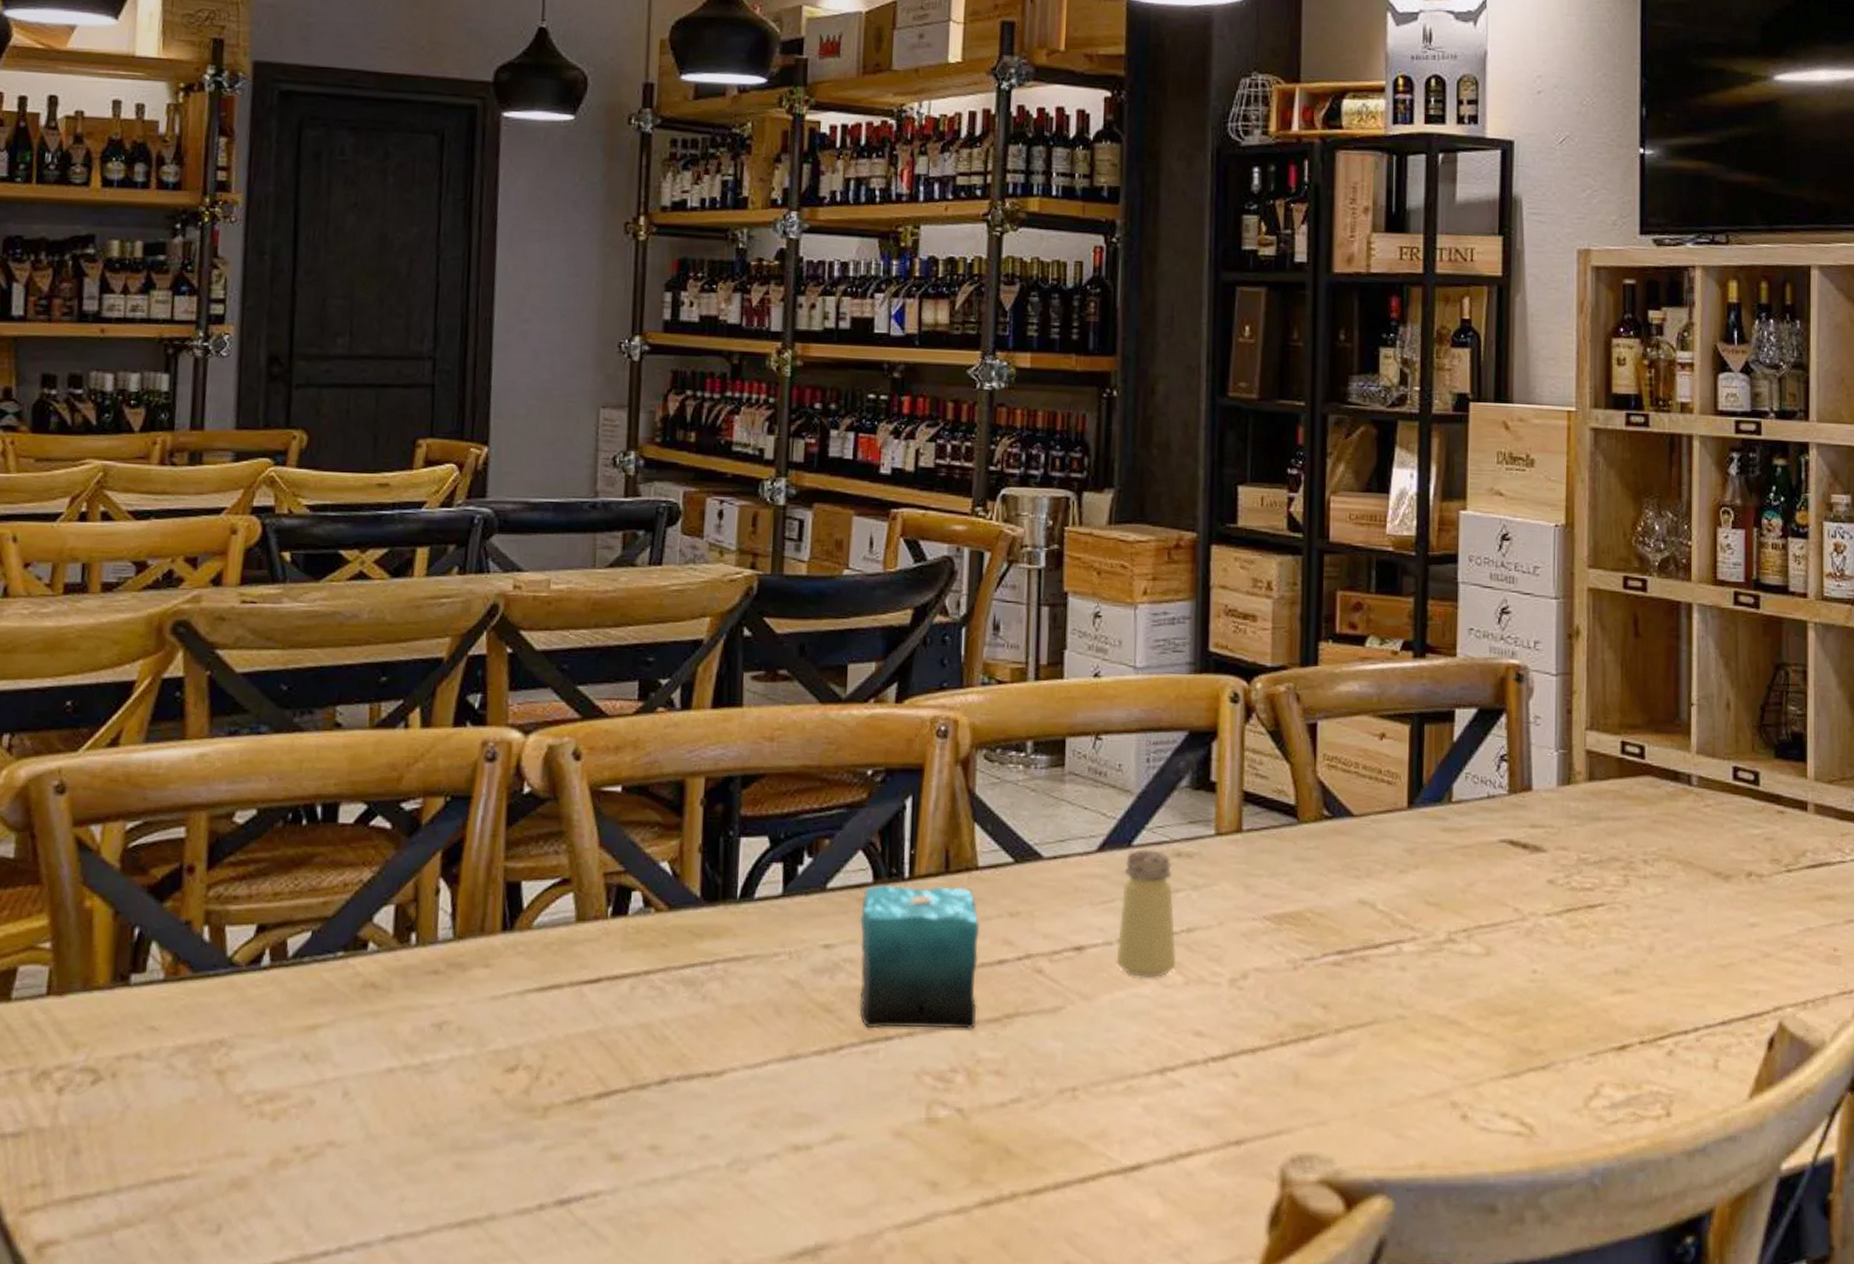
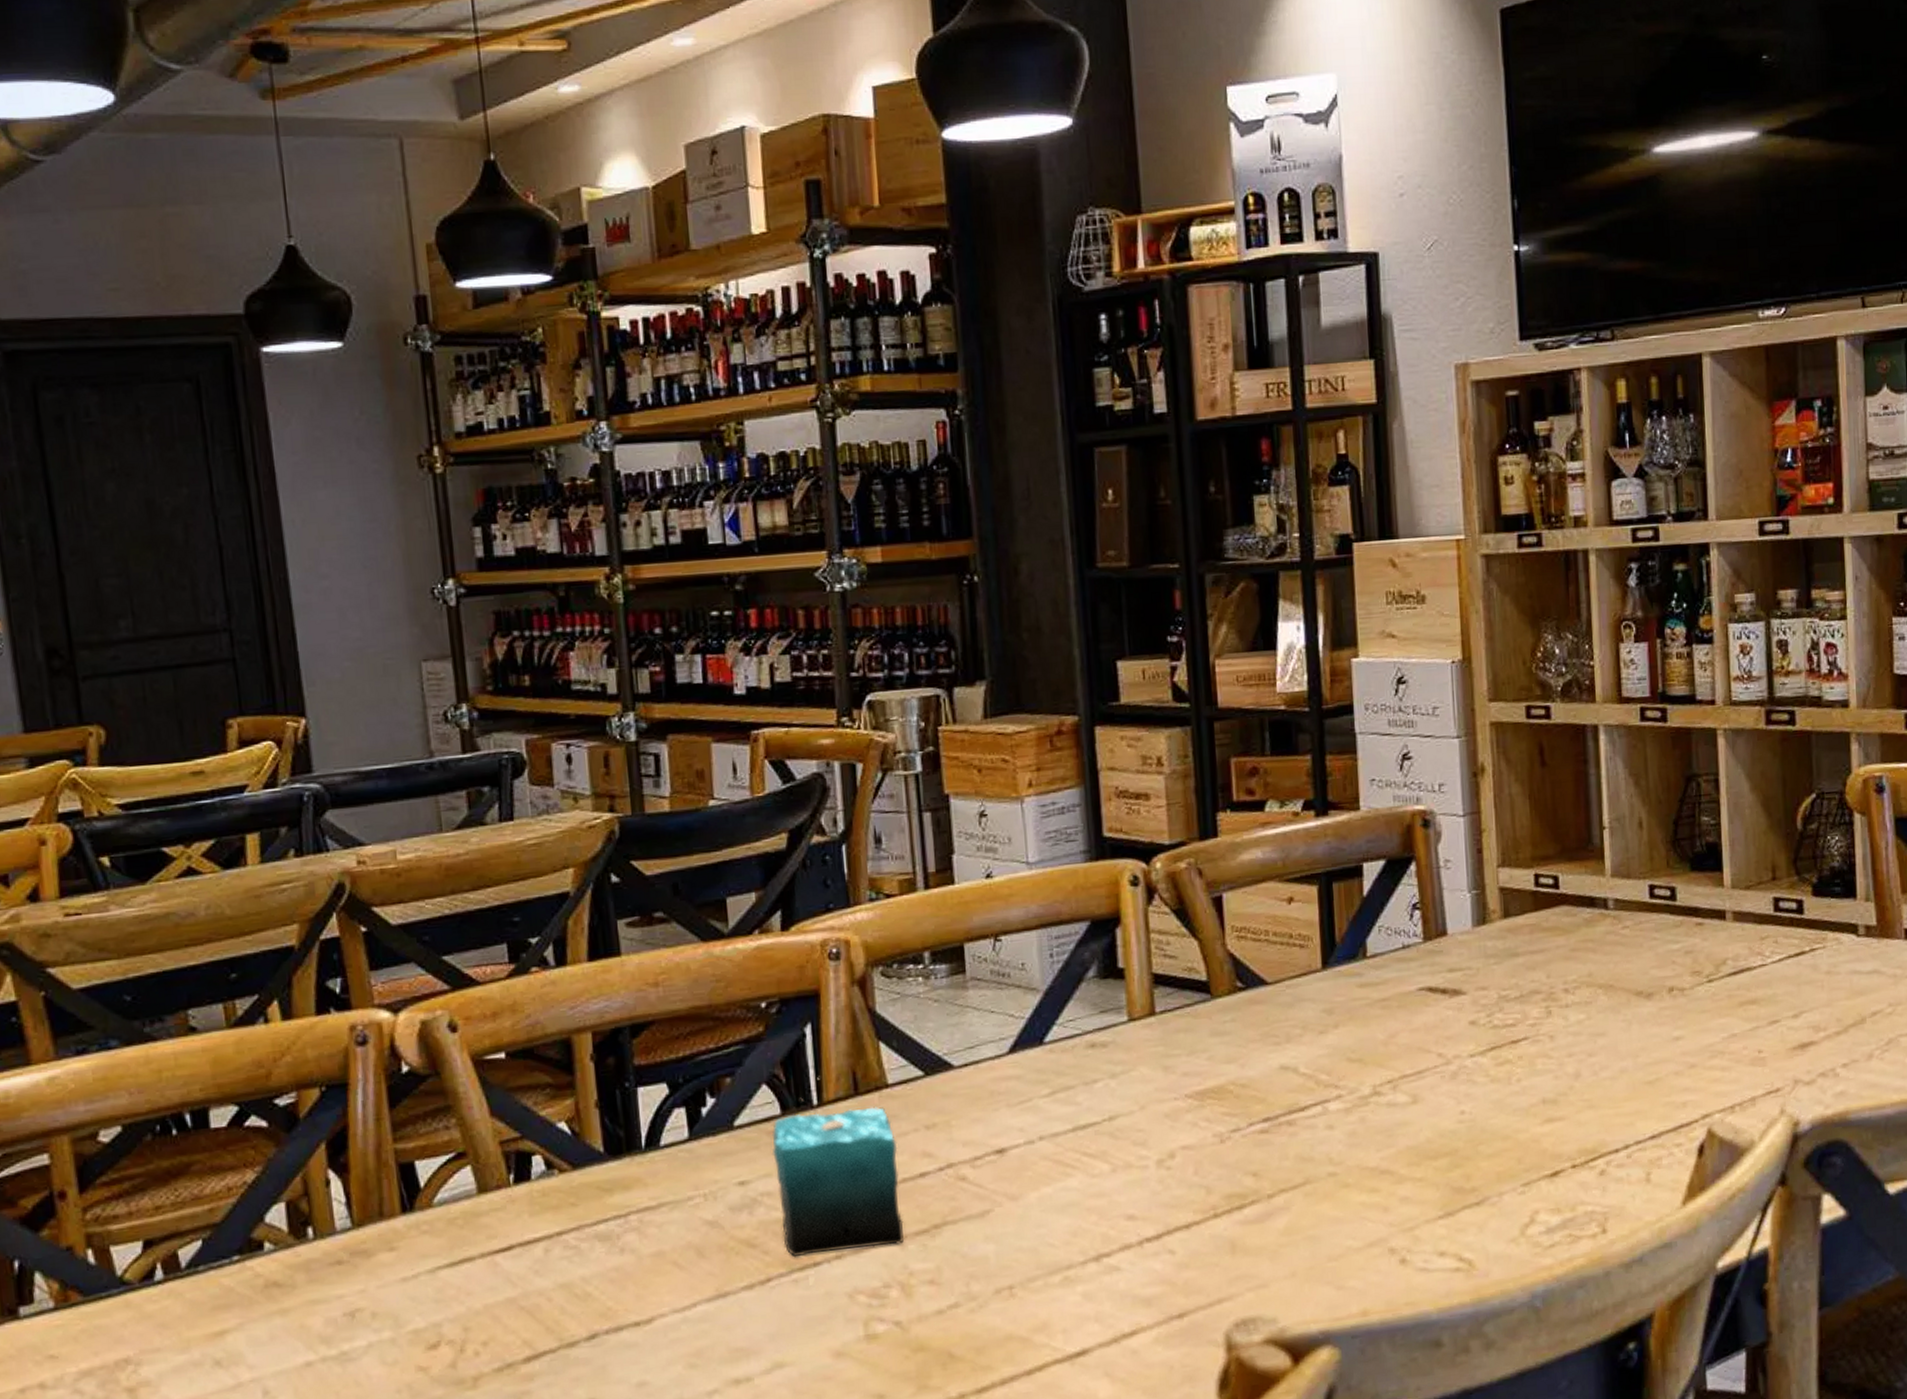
saltshaker: present [1116,850,1177,977] -> none [1039,1044,1101,1171]

